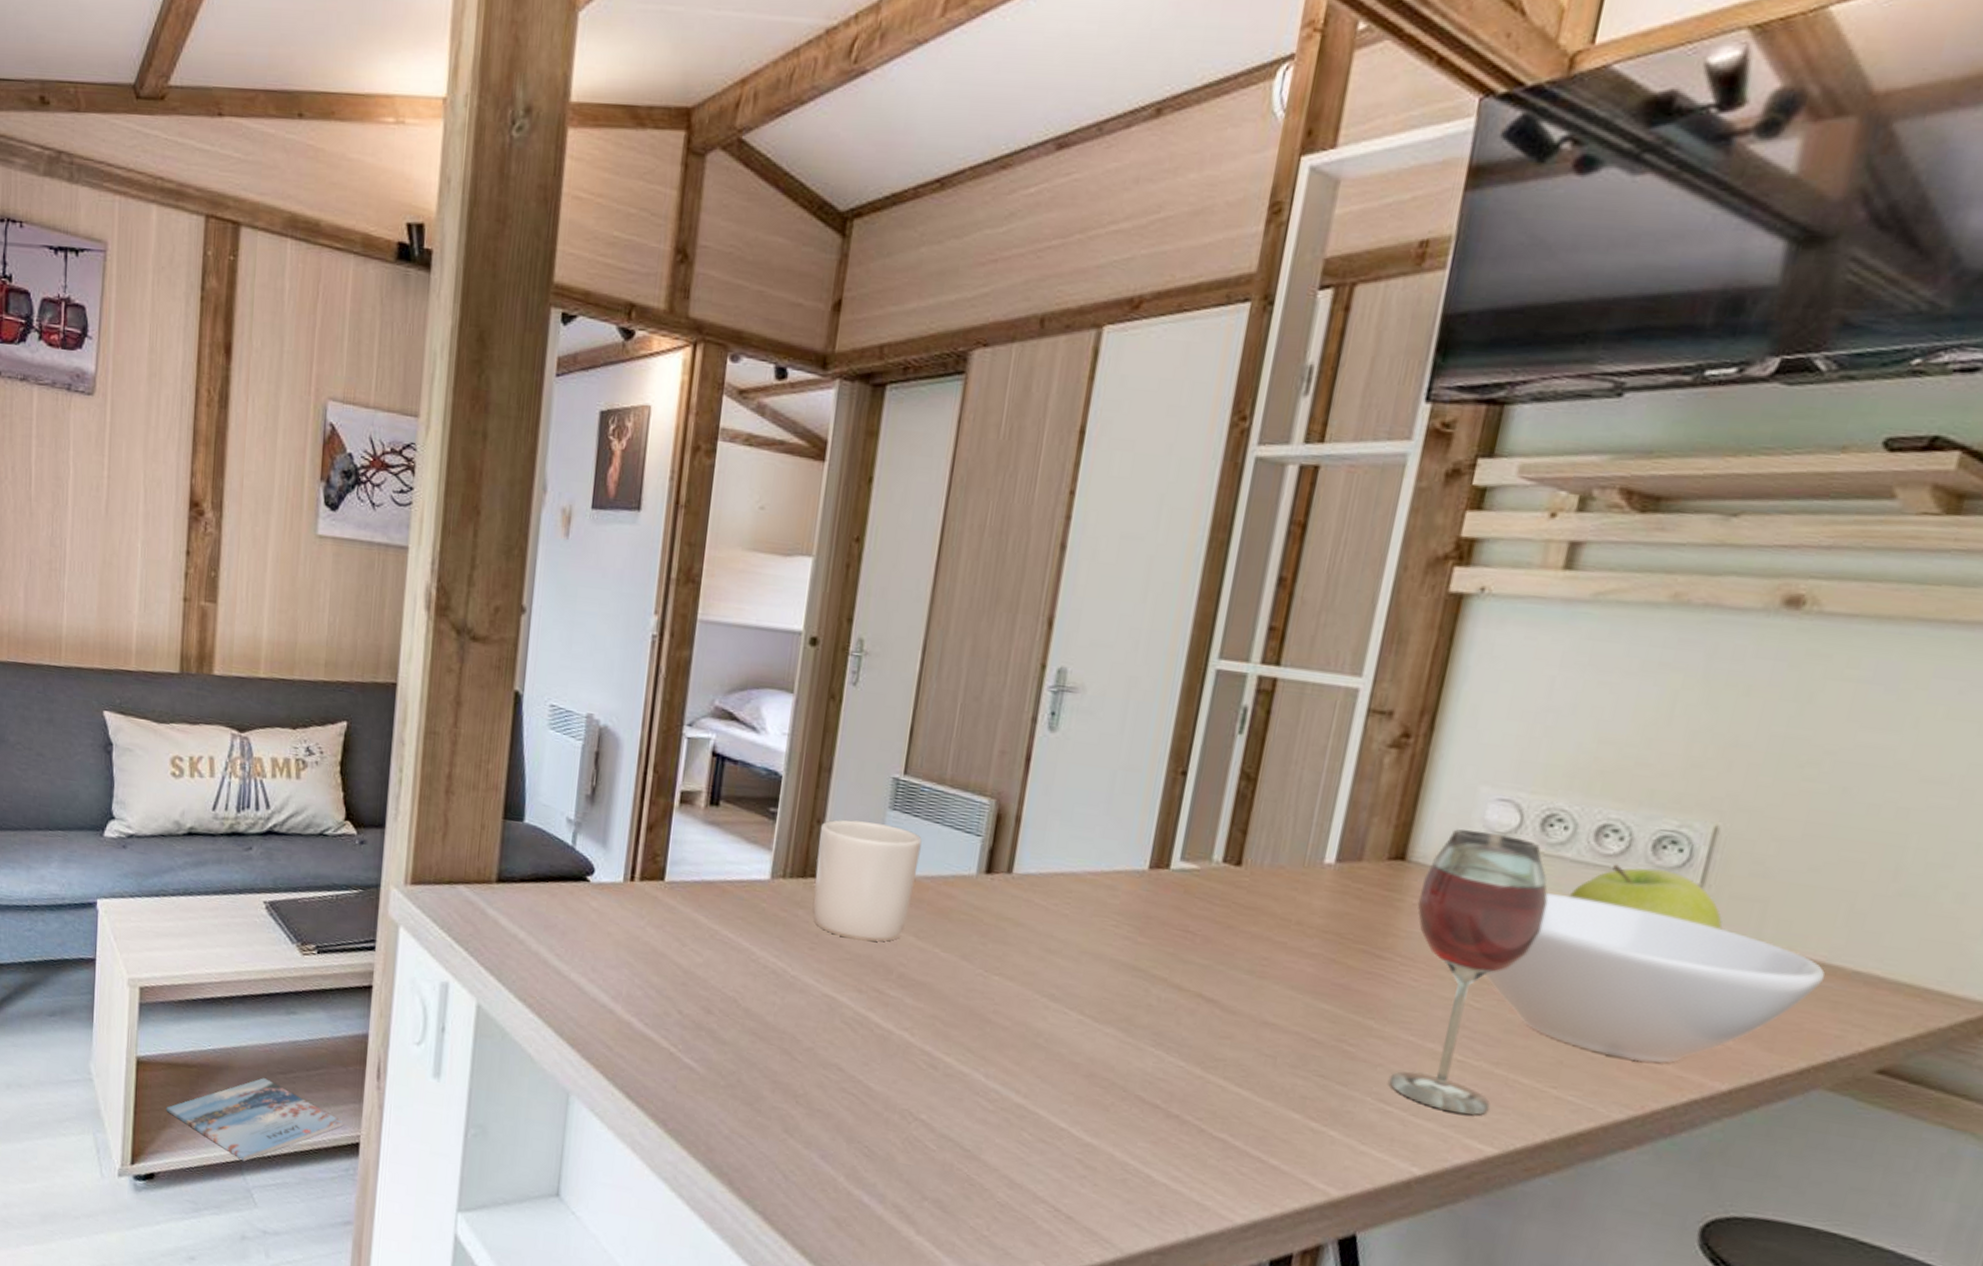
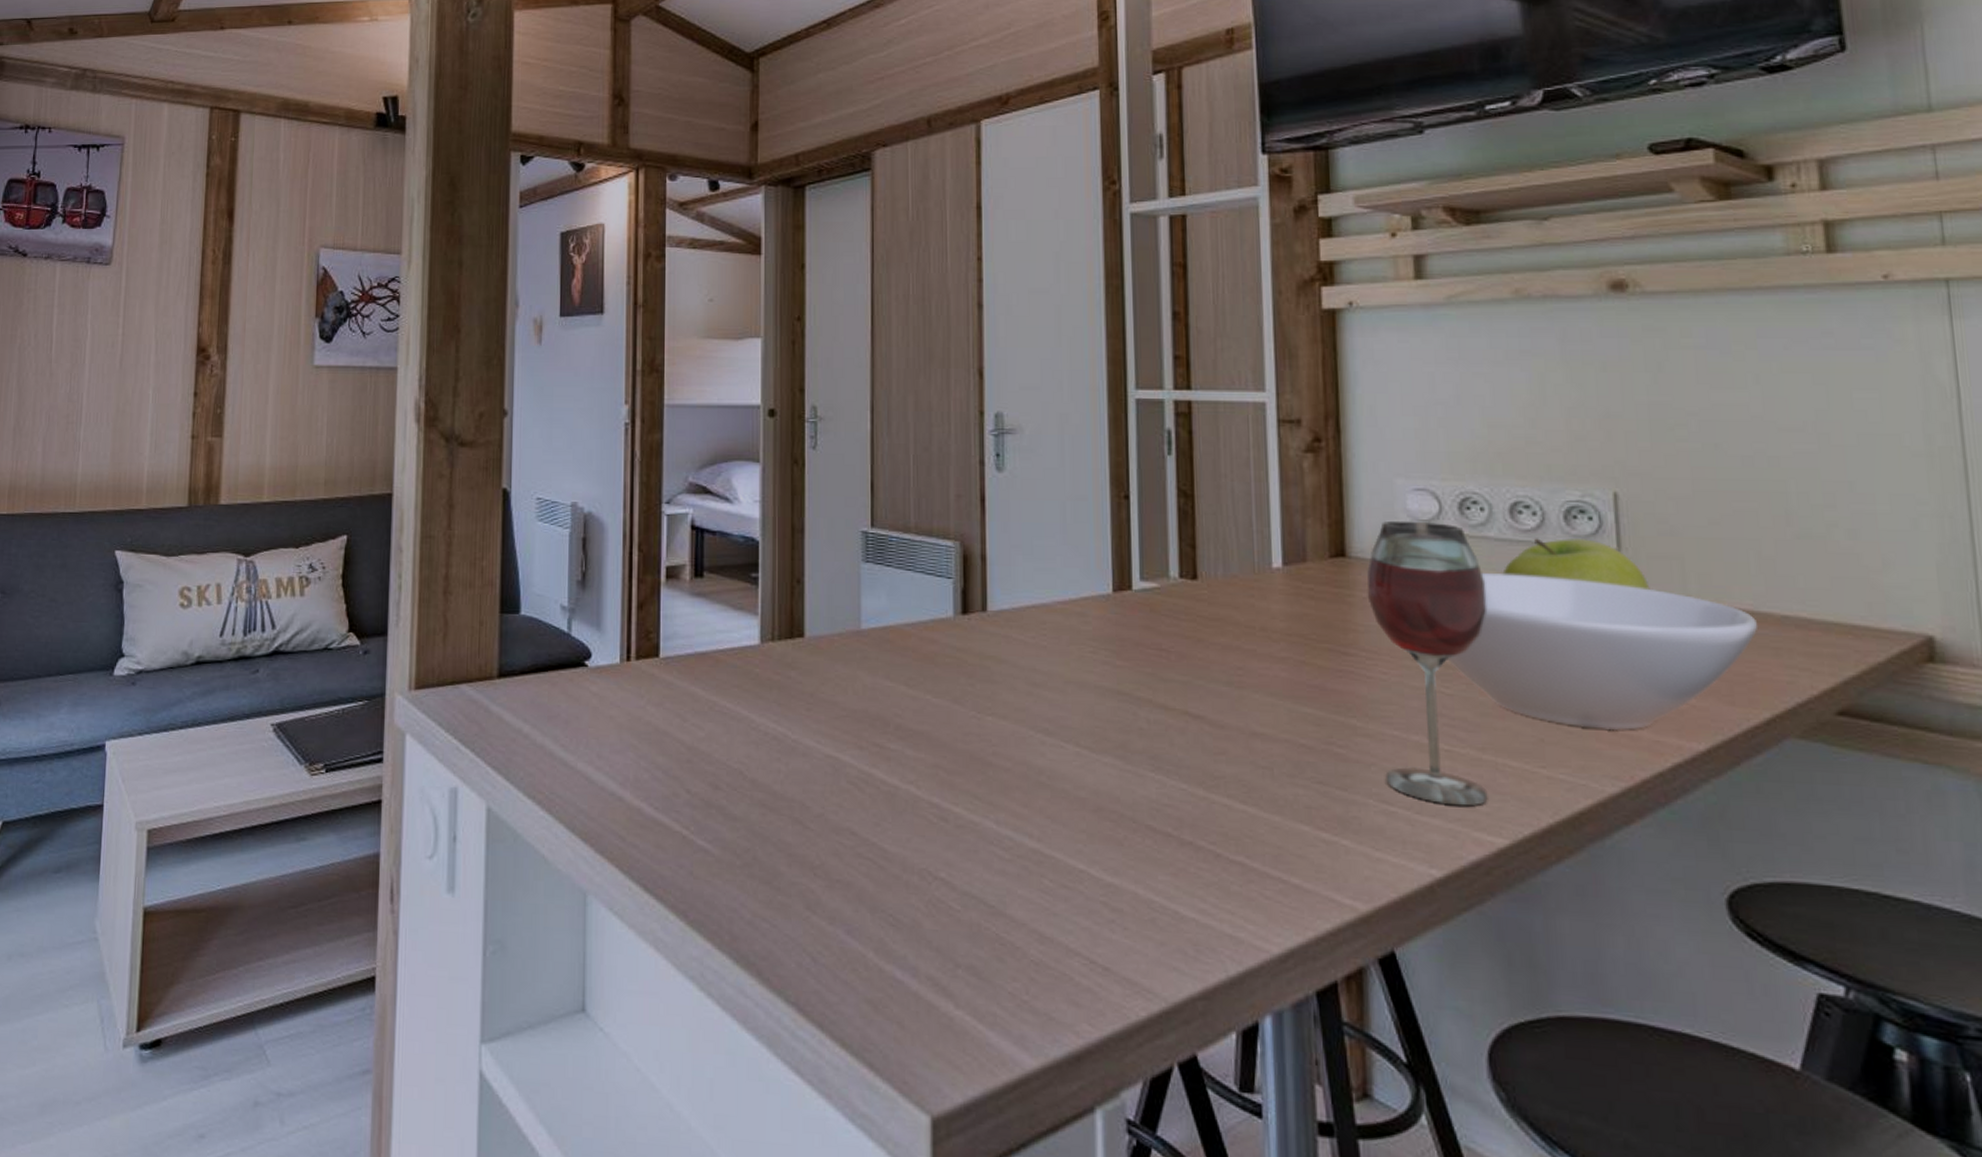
magazine: present [166,1078,343,1162] -> none [174,915,358,1013]
mug: present [812,819,922,942] -> none [801,576,898,696]

